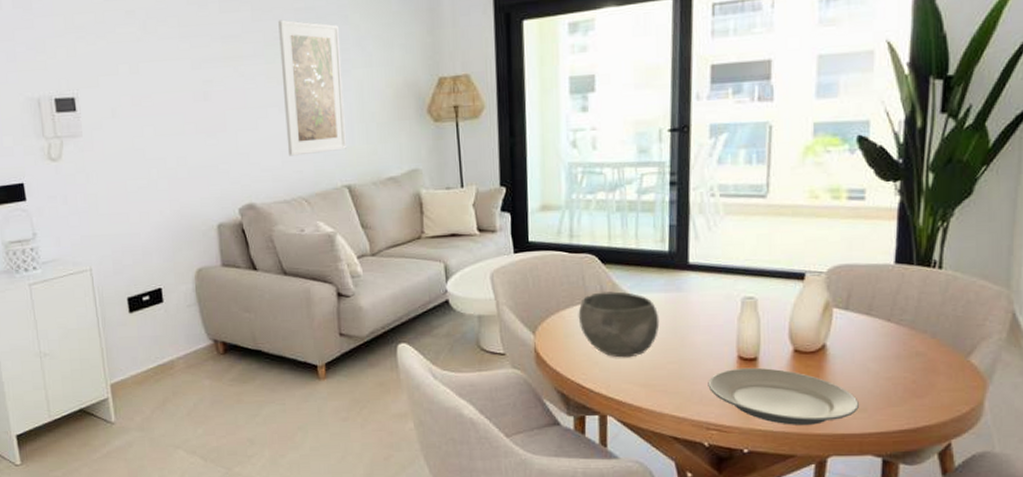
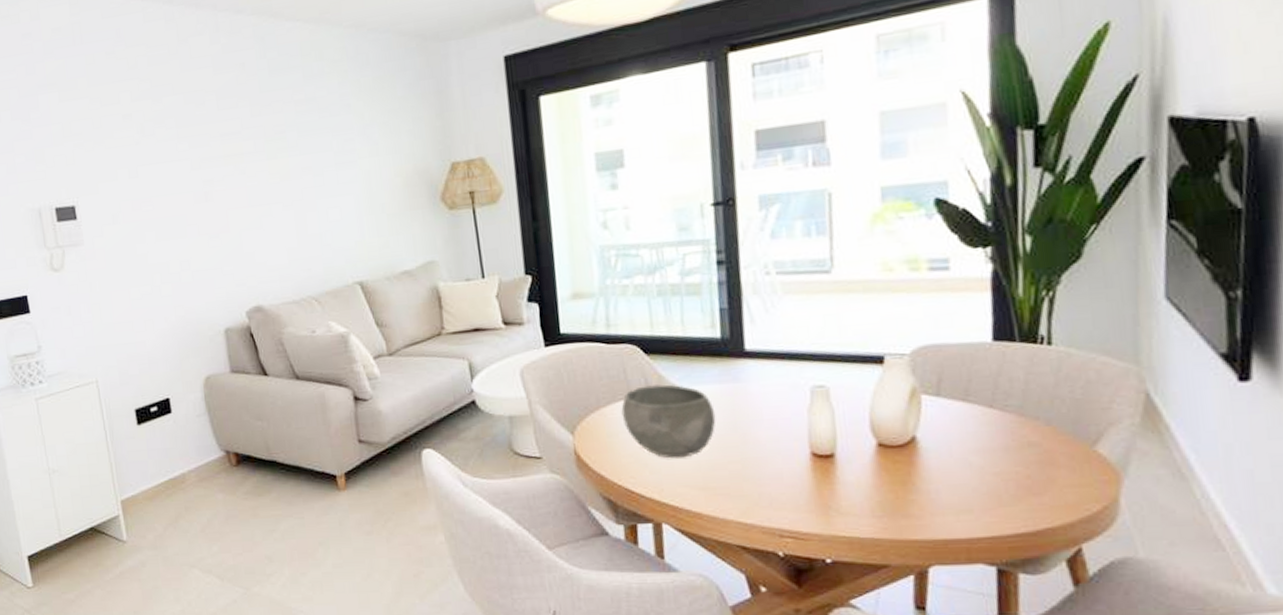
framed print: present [278,19,346,156] -> none [278,113,356,254]
plate: present [708,367,859,425] -> none [777,465,963,531]

